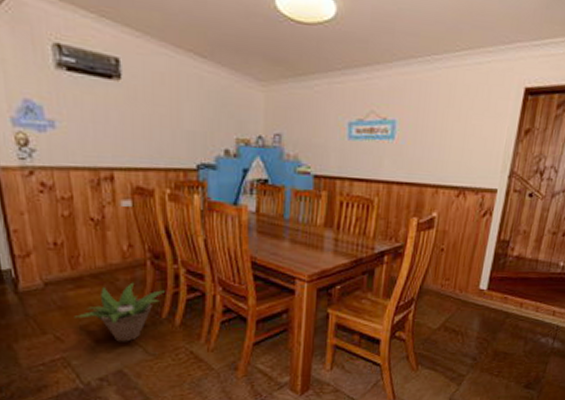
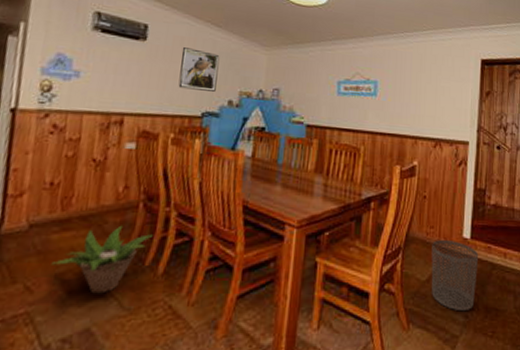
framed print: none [164,86,209,140] -> present [178,47,220,92]
waste bin: none [442,292,494,355] -> present [431,240,479,312]

